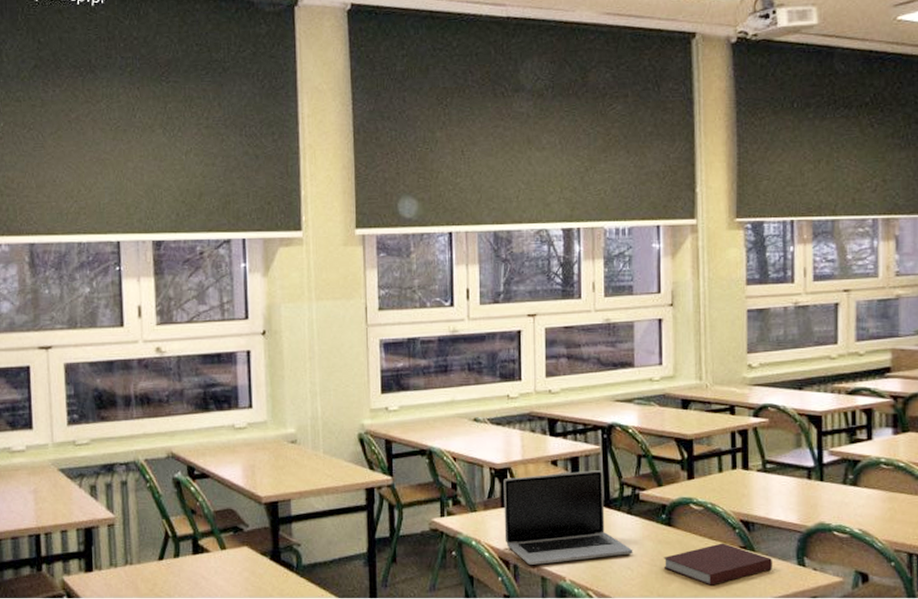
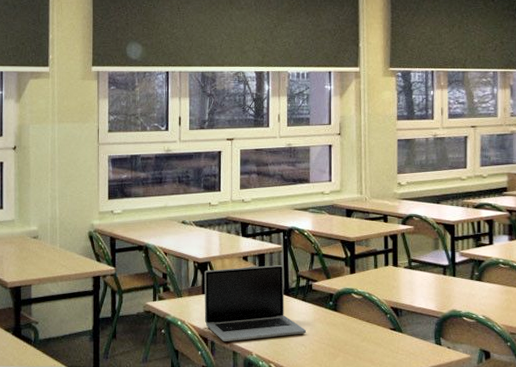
notebook: present [663,543,773,586] -> none [330,325,416,360]

